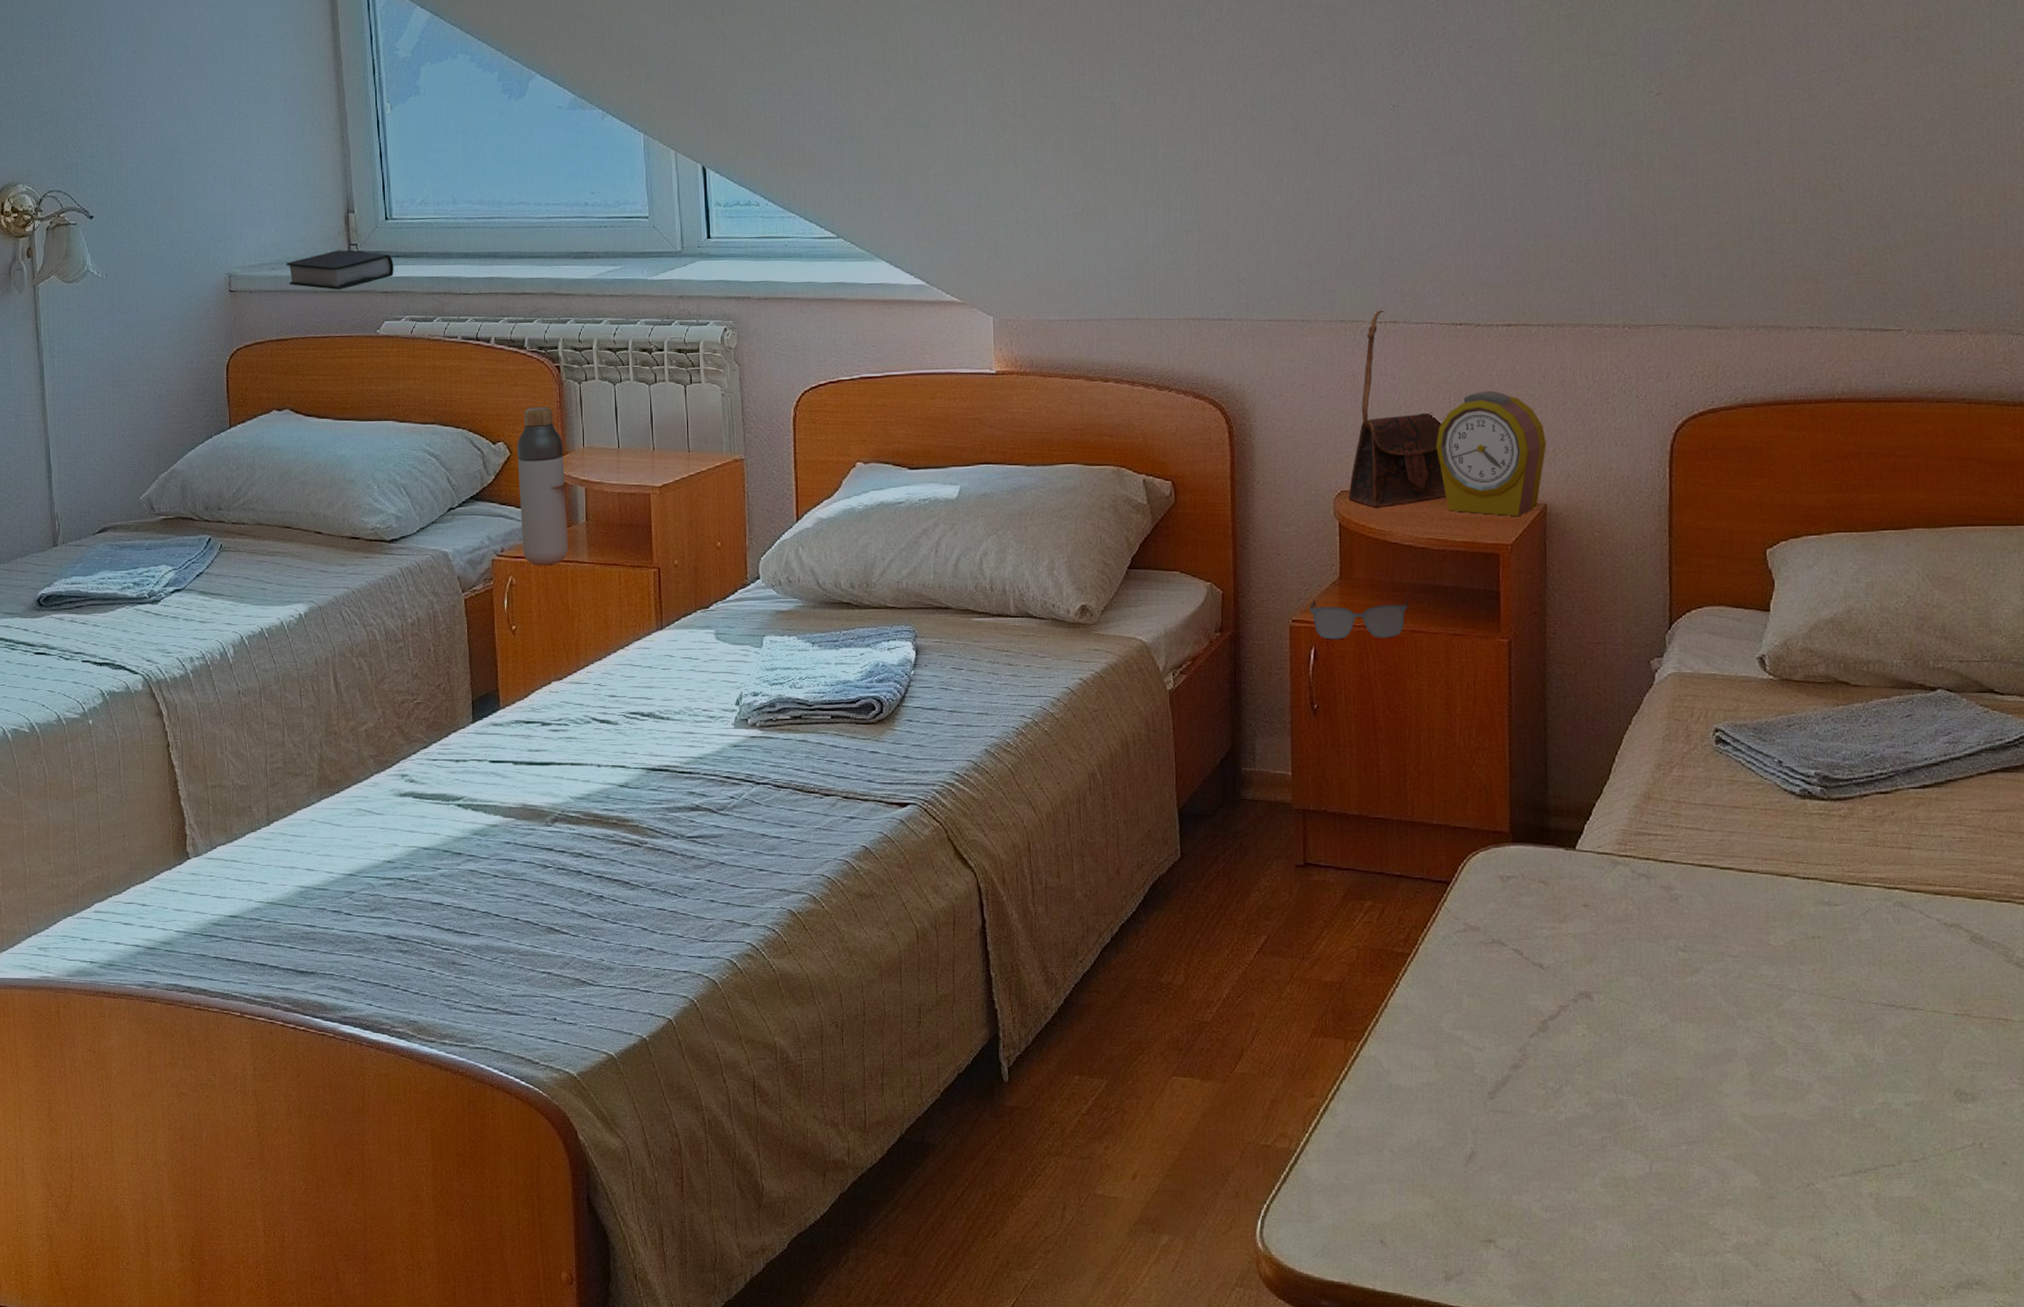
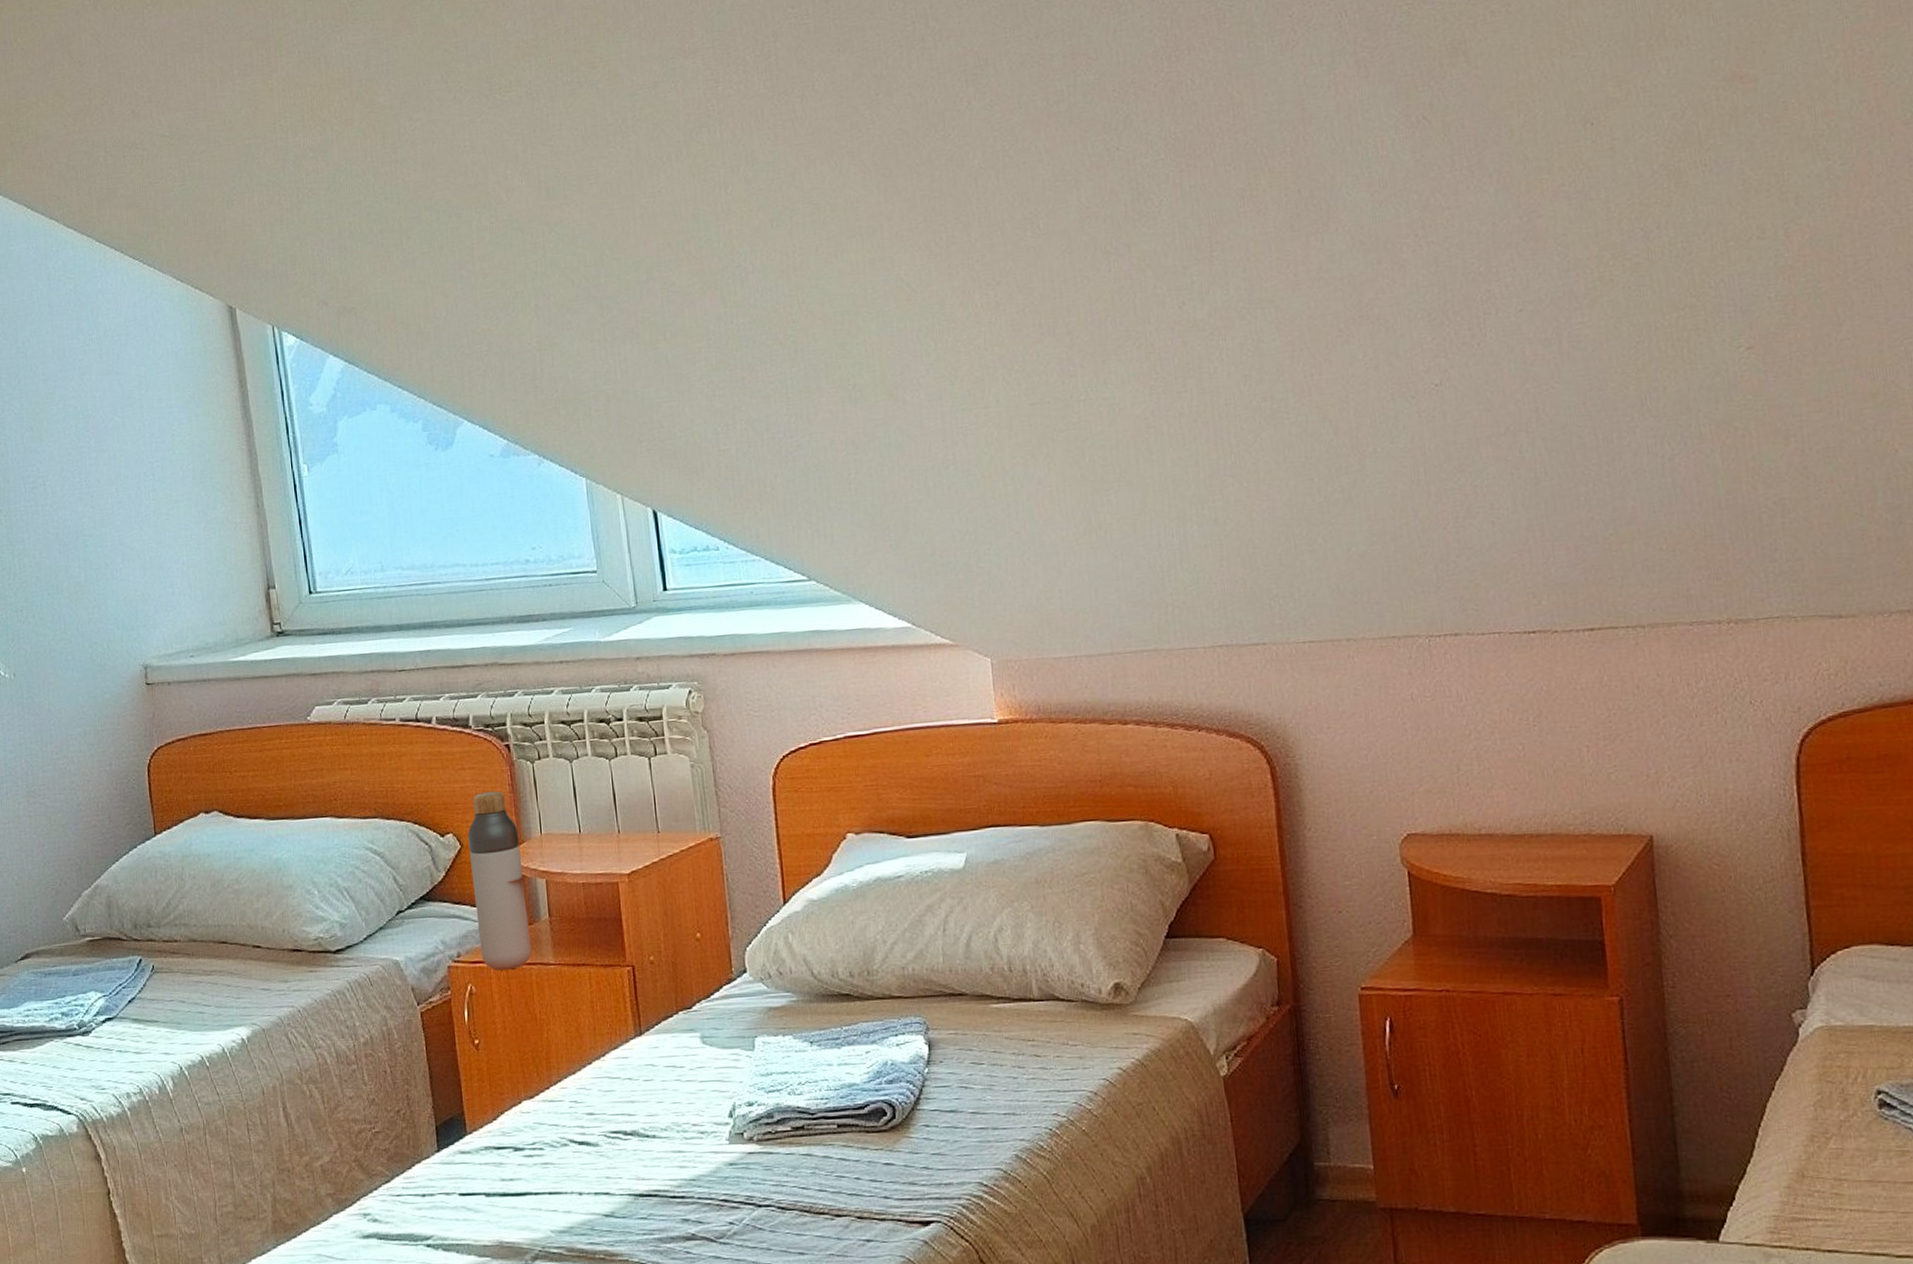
book: present [286,250,394,291] -> none [205,629,322,676]
eyeglasses: present [1309,598,1409,640] -> none [1380,954,1498,1008]
shoulder bag: present [1348,308,1447,509] -> none [1416,620,1533,853]
alarm clock: present [1436,390,1546,517] -> none [1515,706,1647,853]

